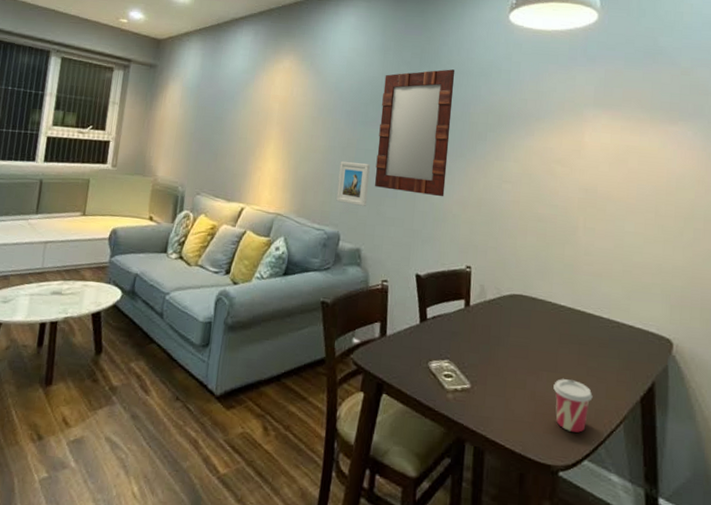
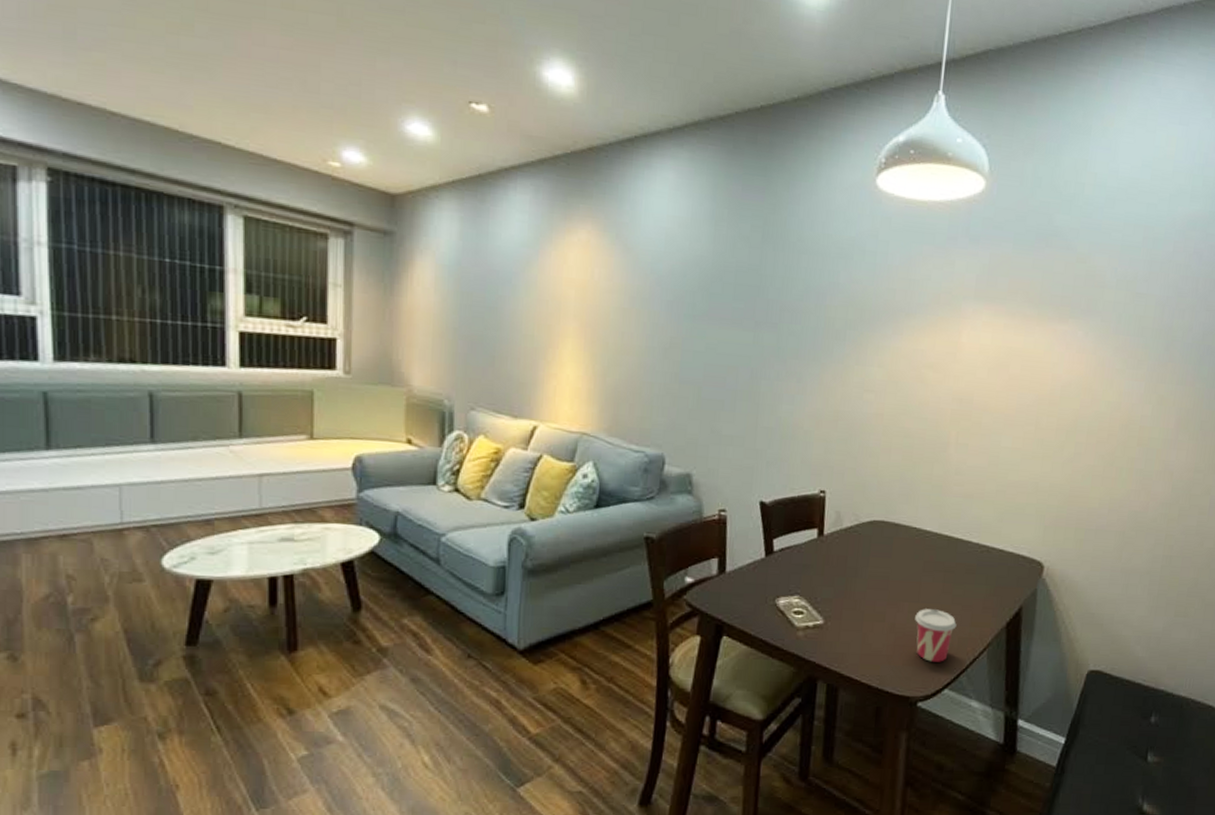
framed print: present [336,160,370,206] -> none [658,365,700,422]
home mirror: present [375,69,455,197] -> none [707,248,808,410]

